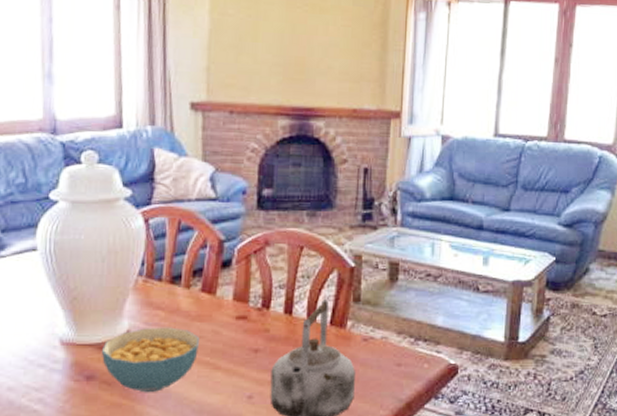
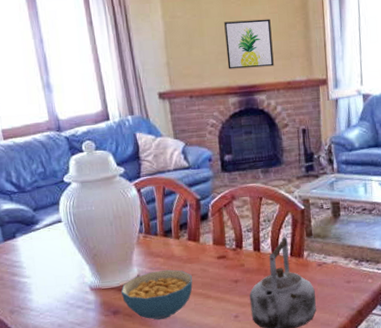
wall art: none [282,28,342,89] -> present [224,19,274,69]

